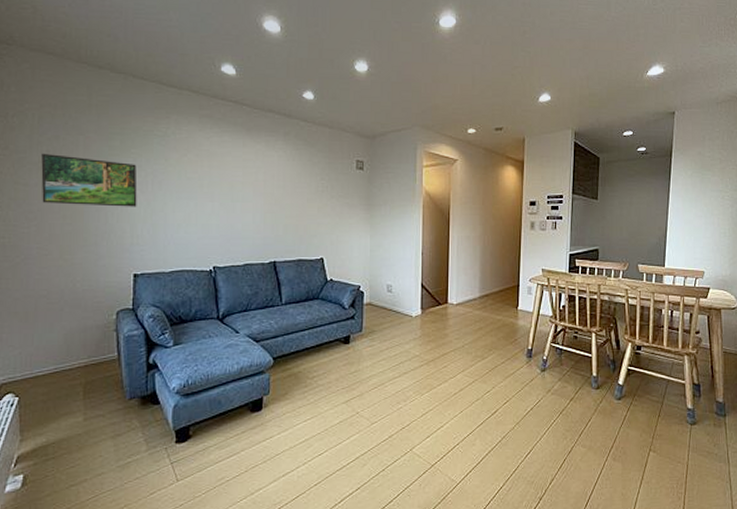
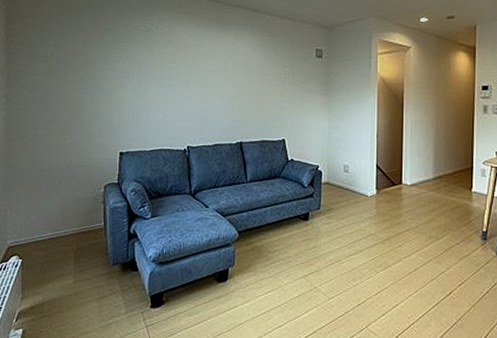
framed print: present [41,153,137,207] -> none [48,47,125,93]

